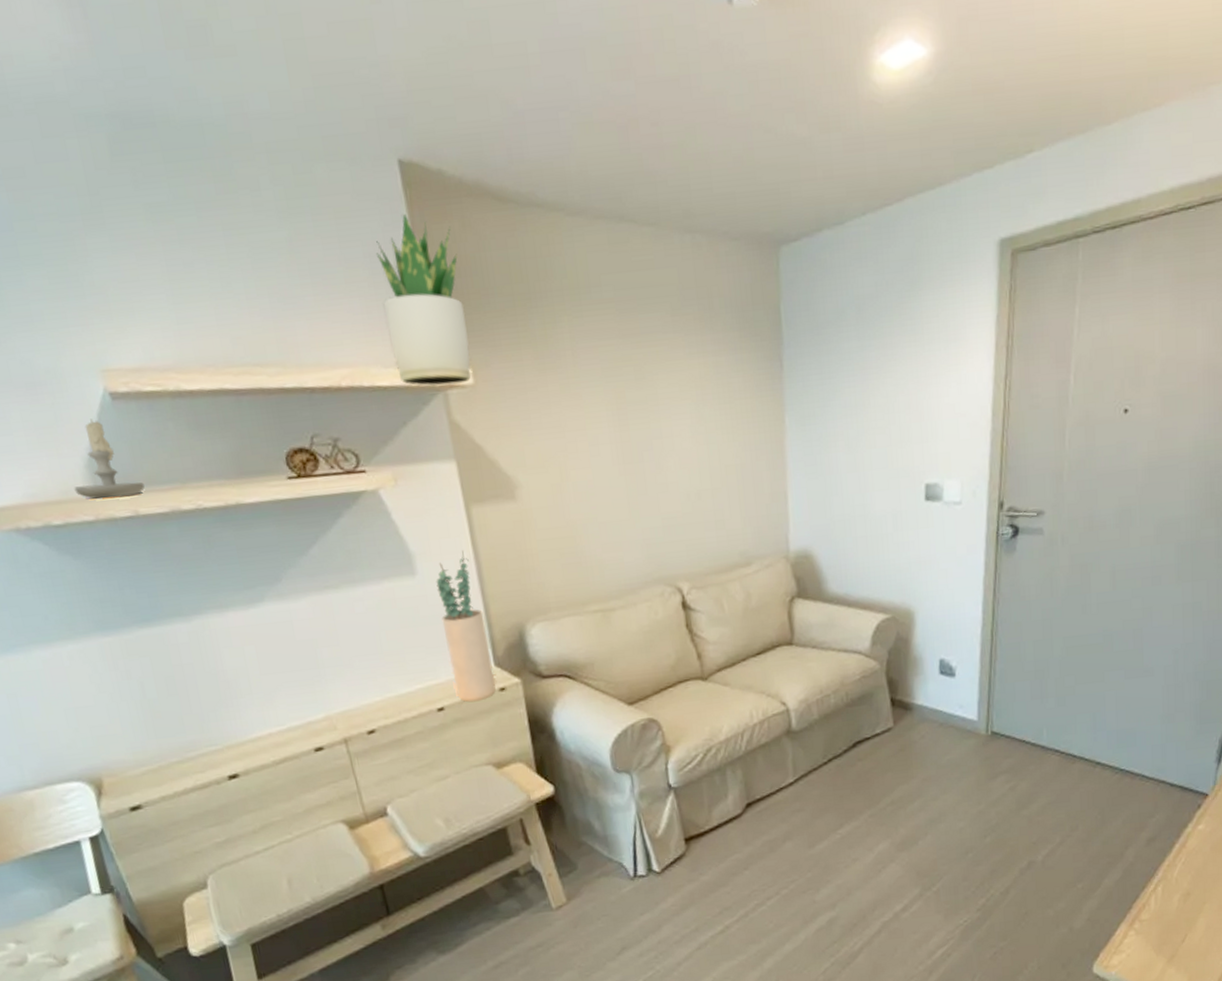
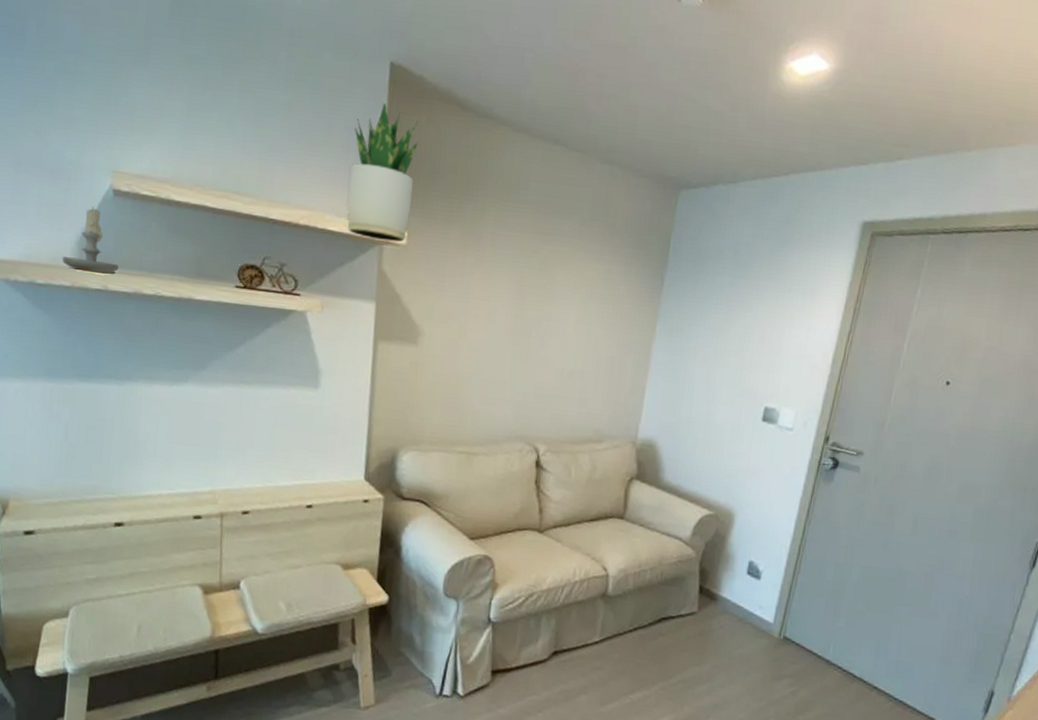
vase: present [436,550,496,703] -> none [326,376,366,507]

